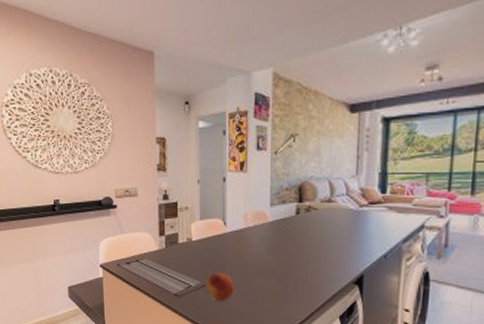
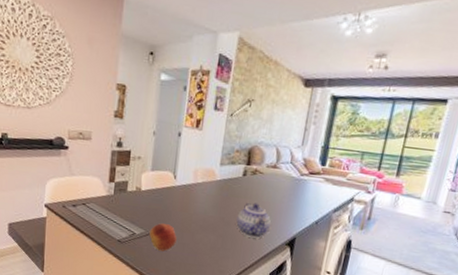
teapot: none [295,241,333,279] -> present [236,203,271,238]

